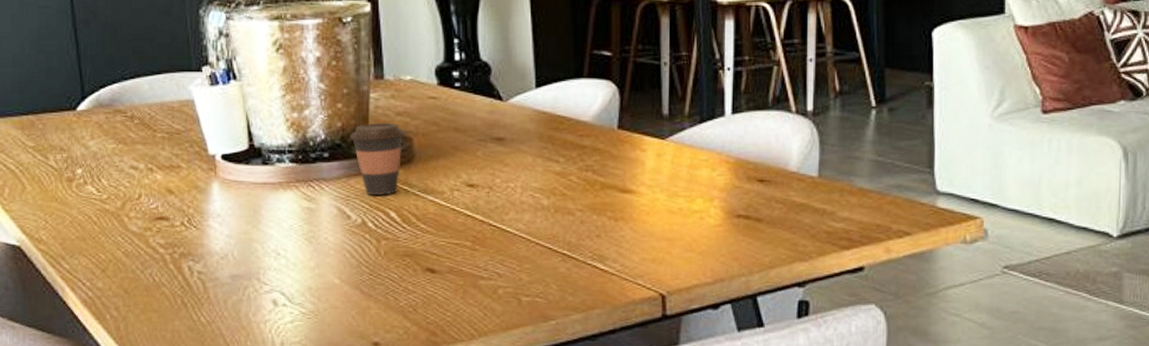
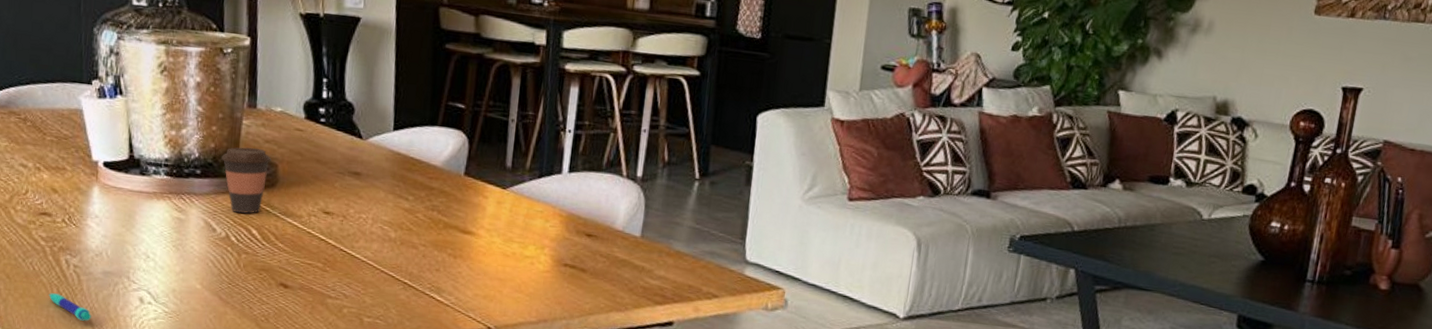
pen: none [172,305,221,332] -> present [48,293,92,322]

